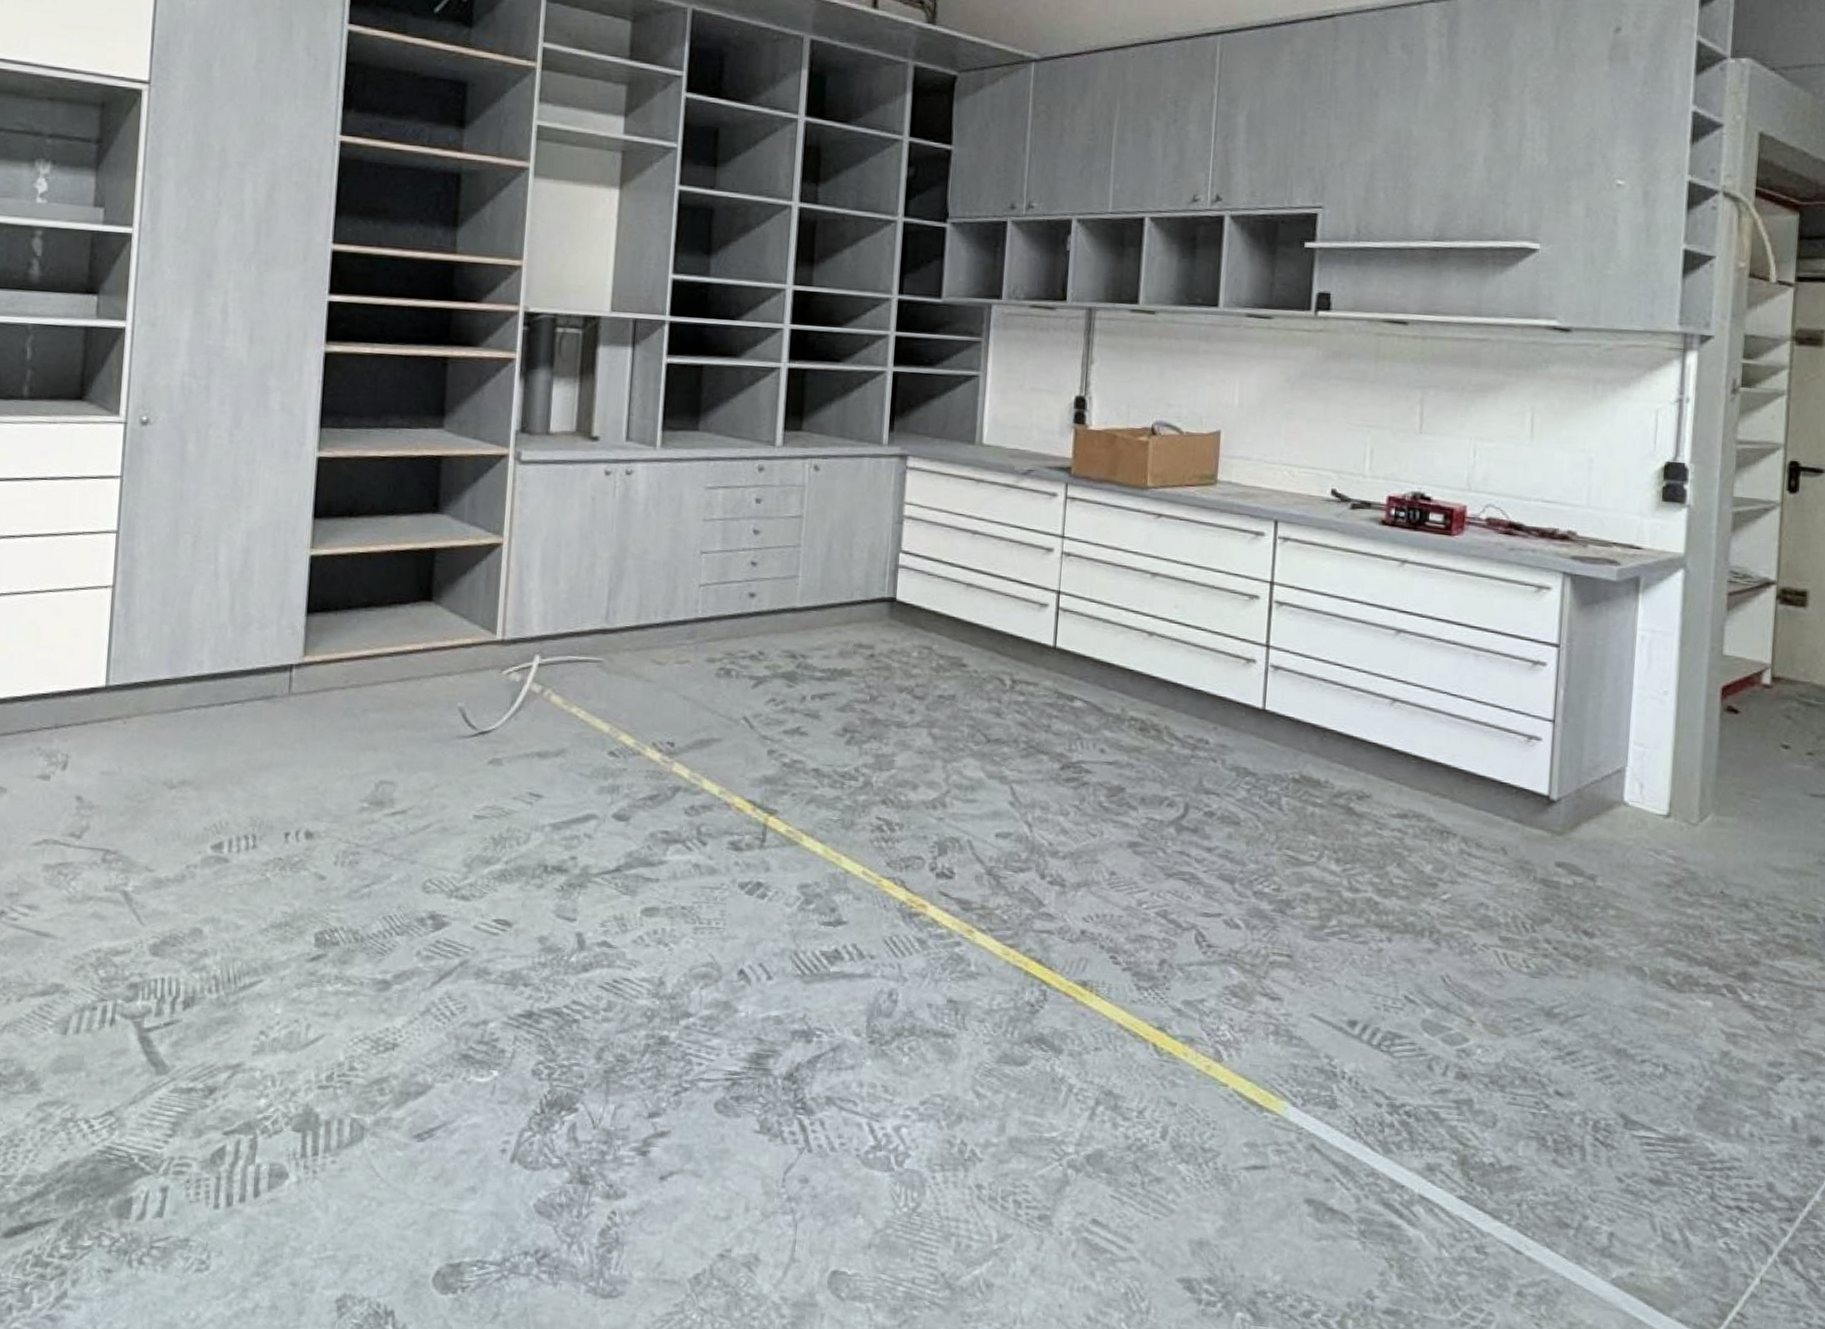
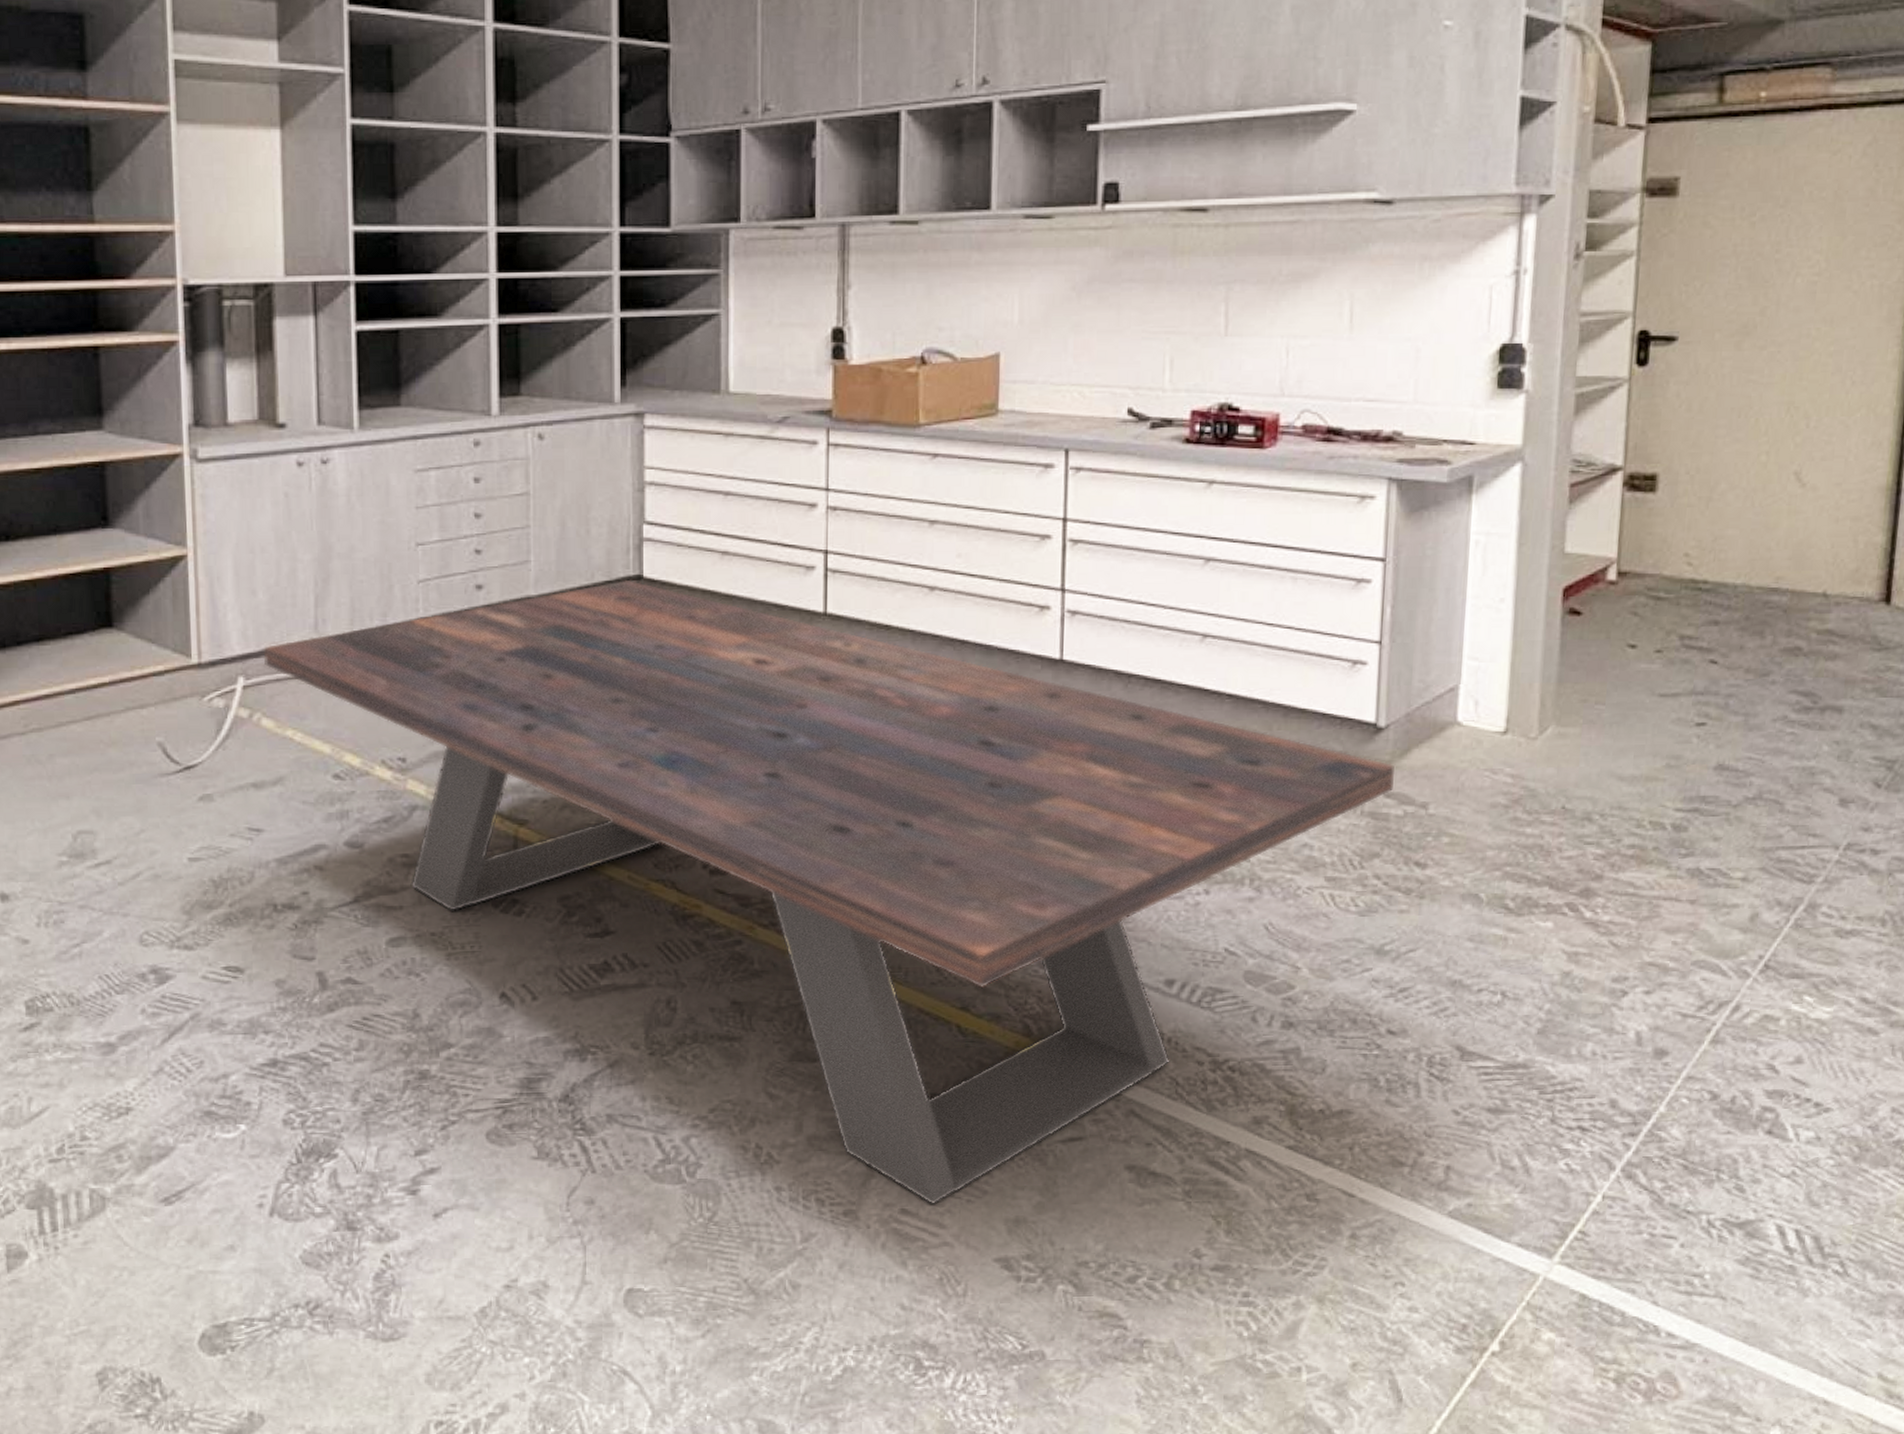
dining table: none [558,600,1565,1219] -> present [263,579,1394,1205]

